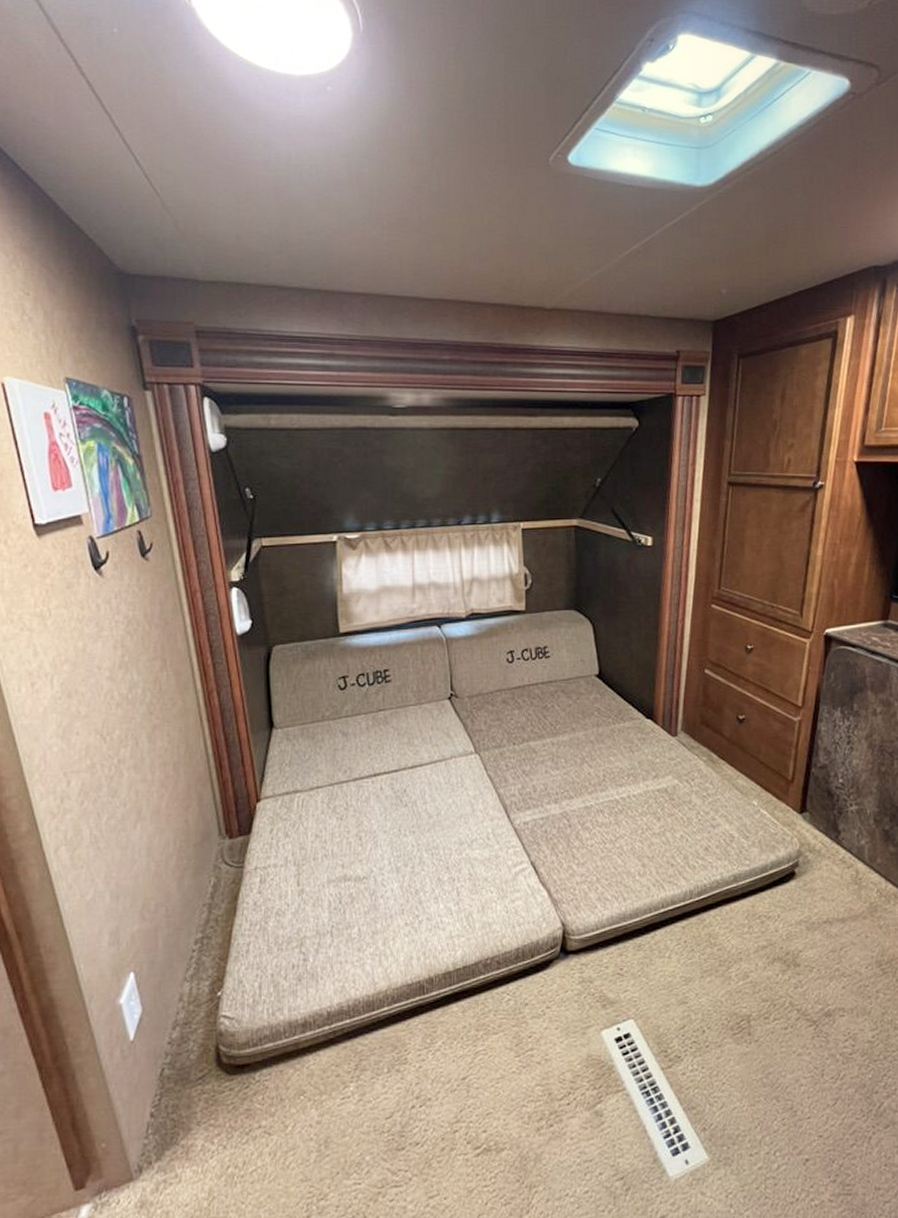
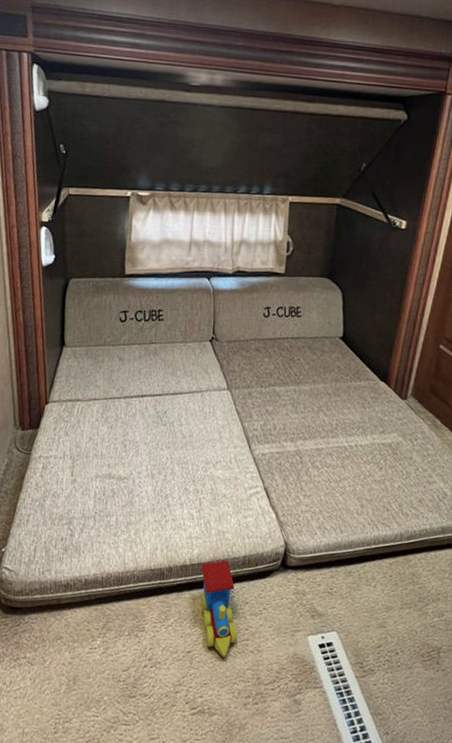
toy train: none [467,957,520,1077] -> present [200,560,237,658]

